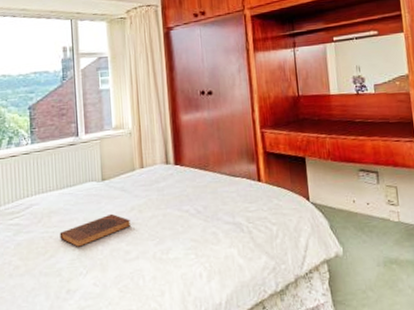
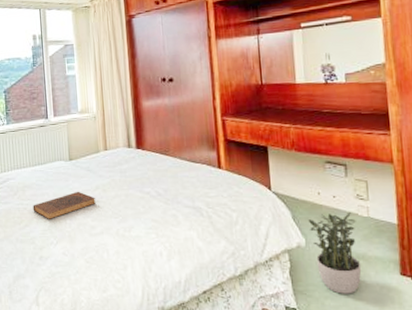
potted plant: none [344,218,395,301] -> present [308,212,362,294]

